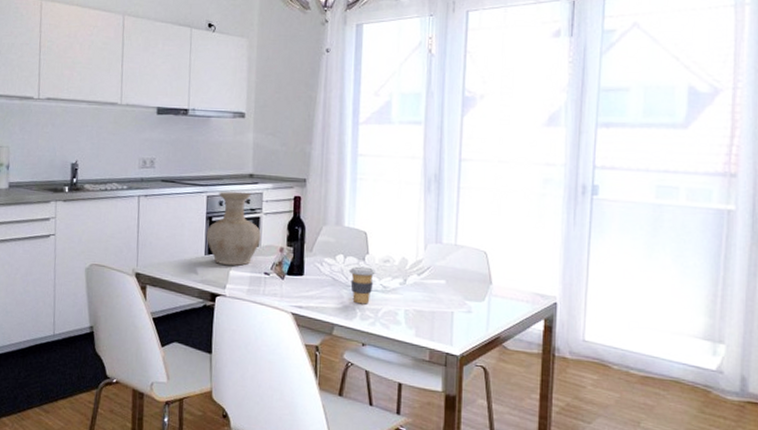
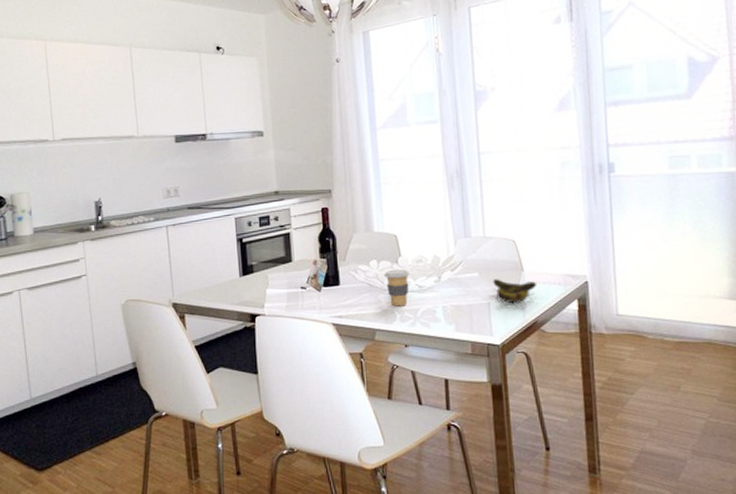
vase: present [206,191,261,266] -> none [238,209,293,284]
banana: none [459,289,504,317] -> present [493,279,537,304]

